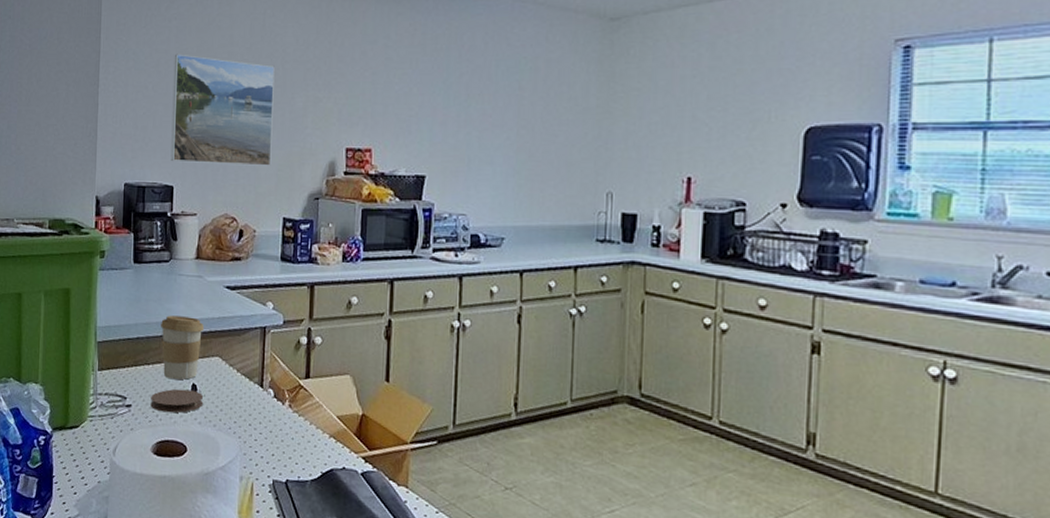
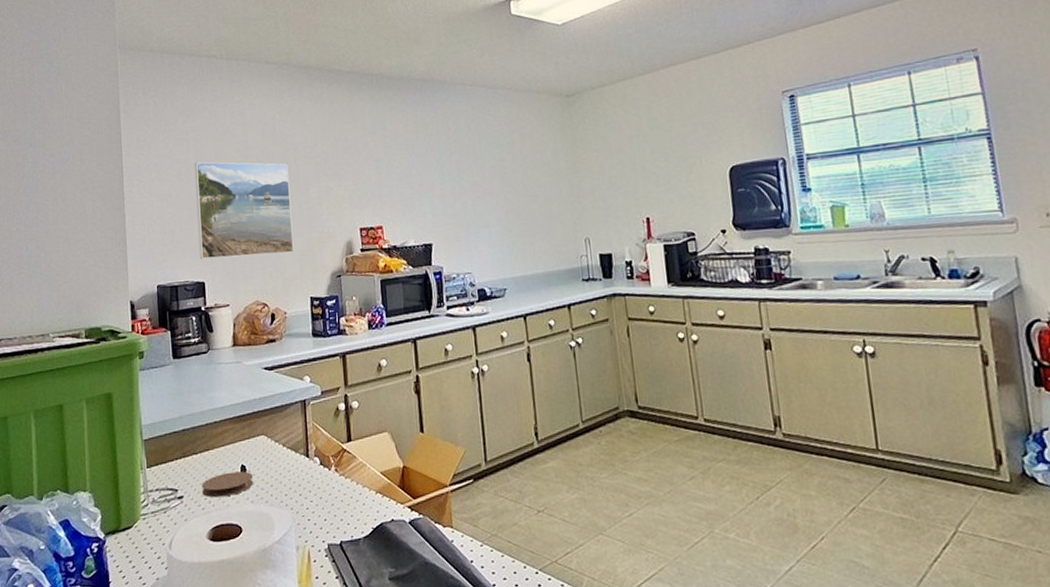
coffee cup: present [161,315,204,380] -> none [205,401,247,465]

